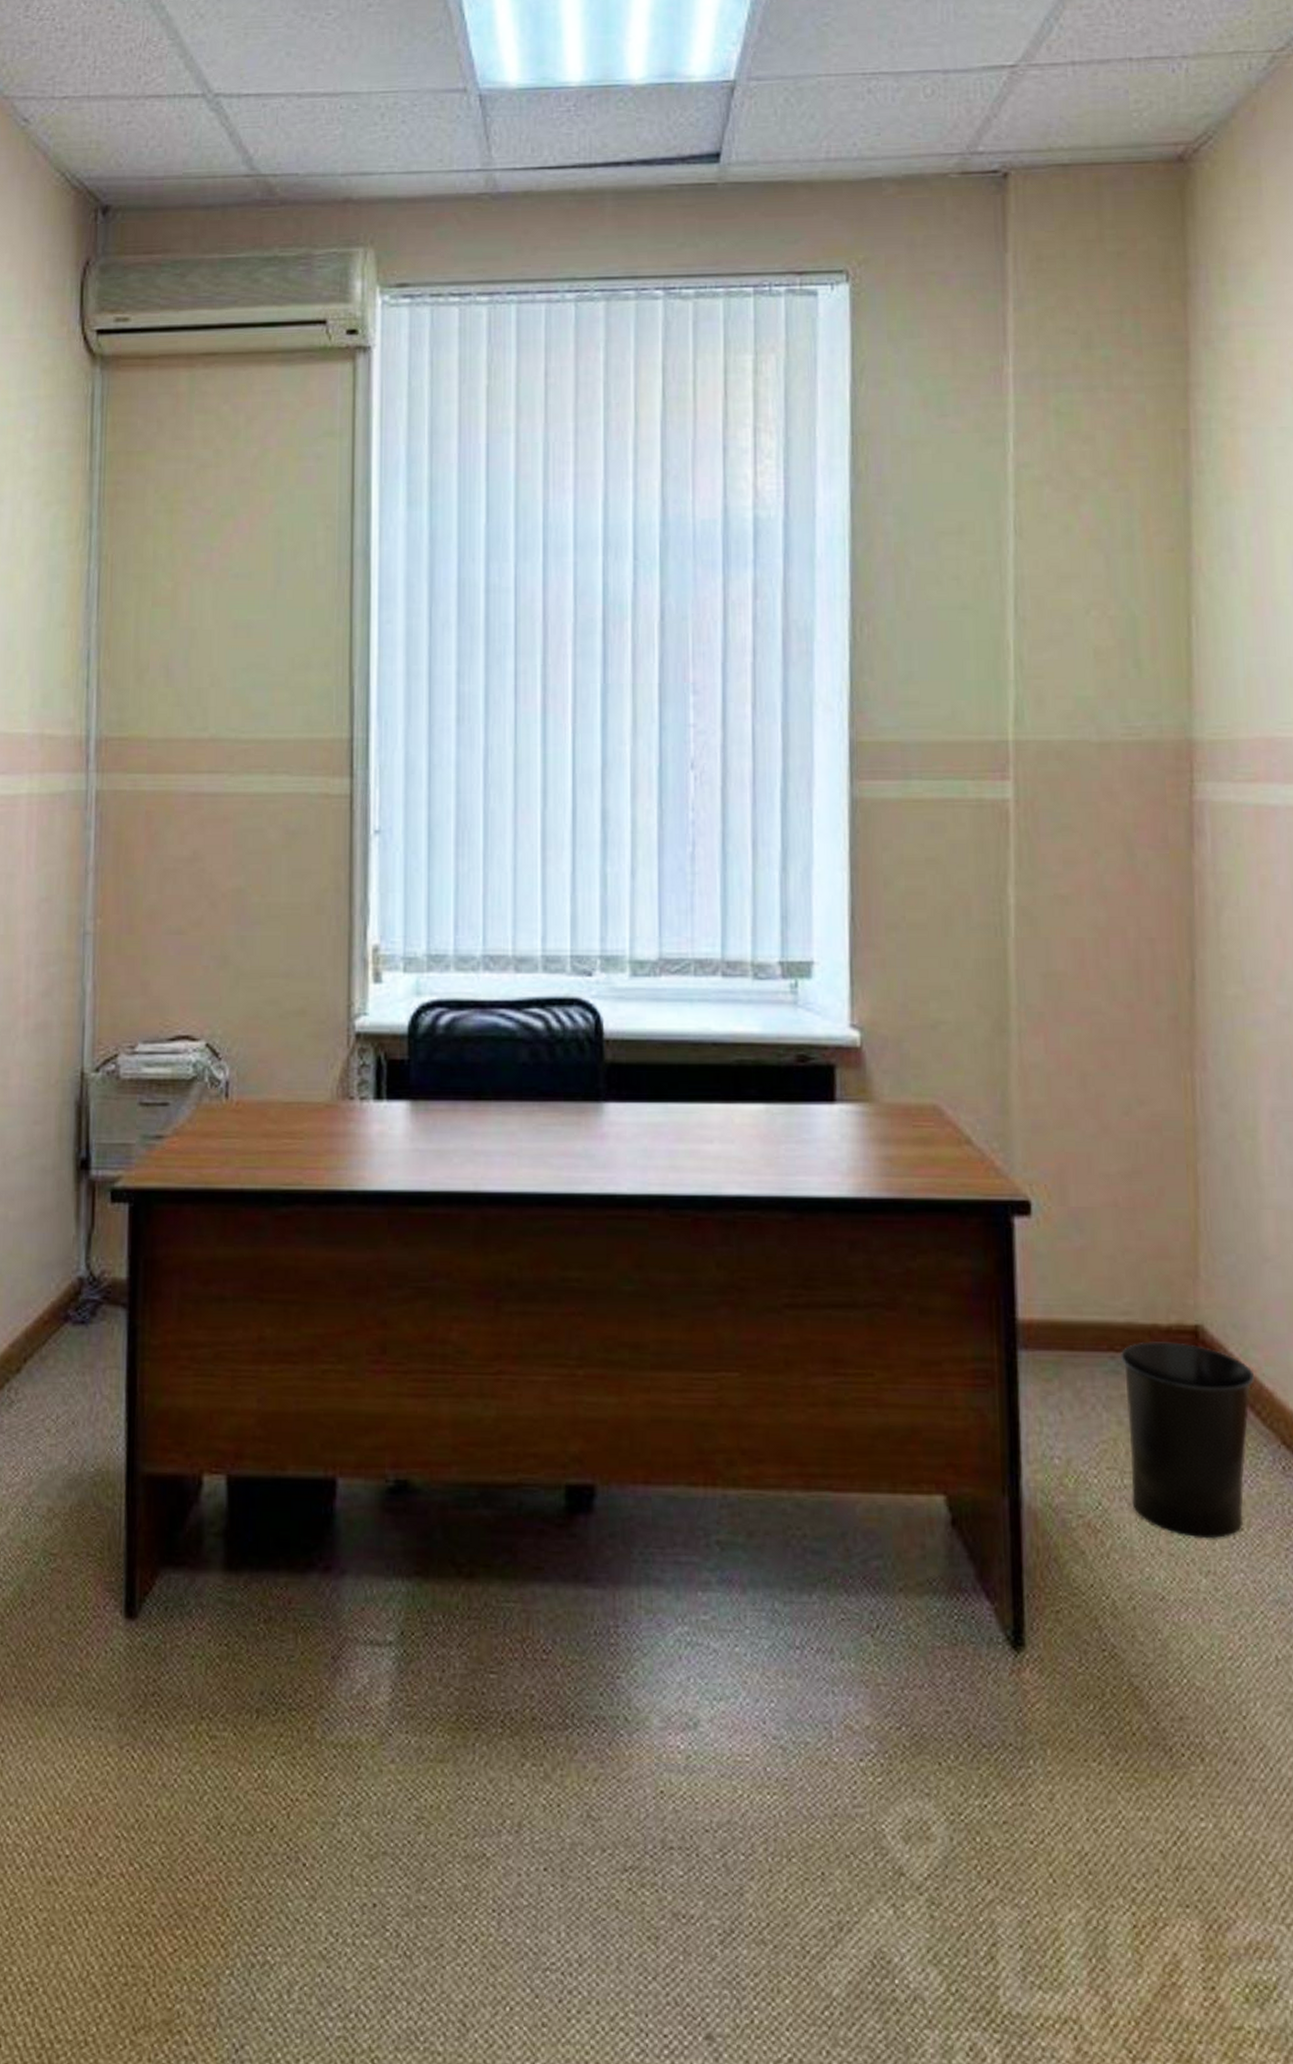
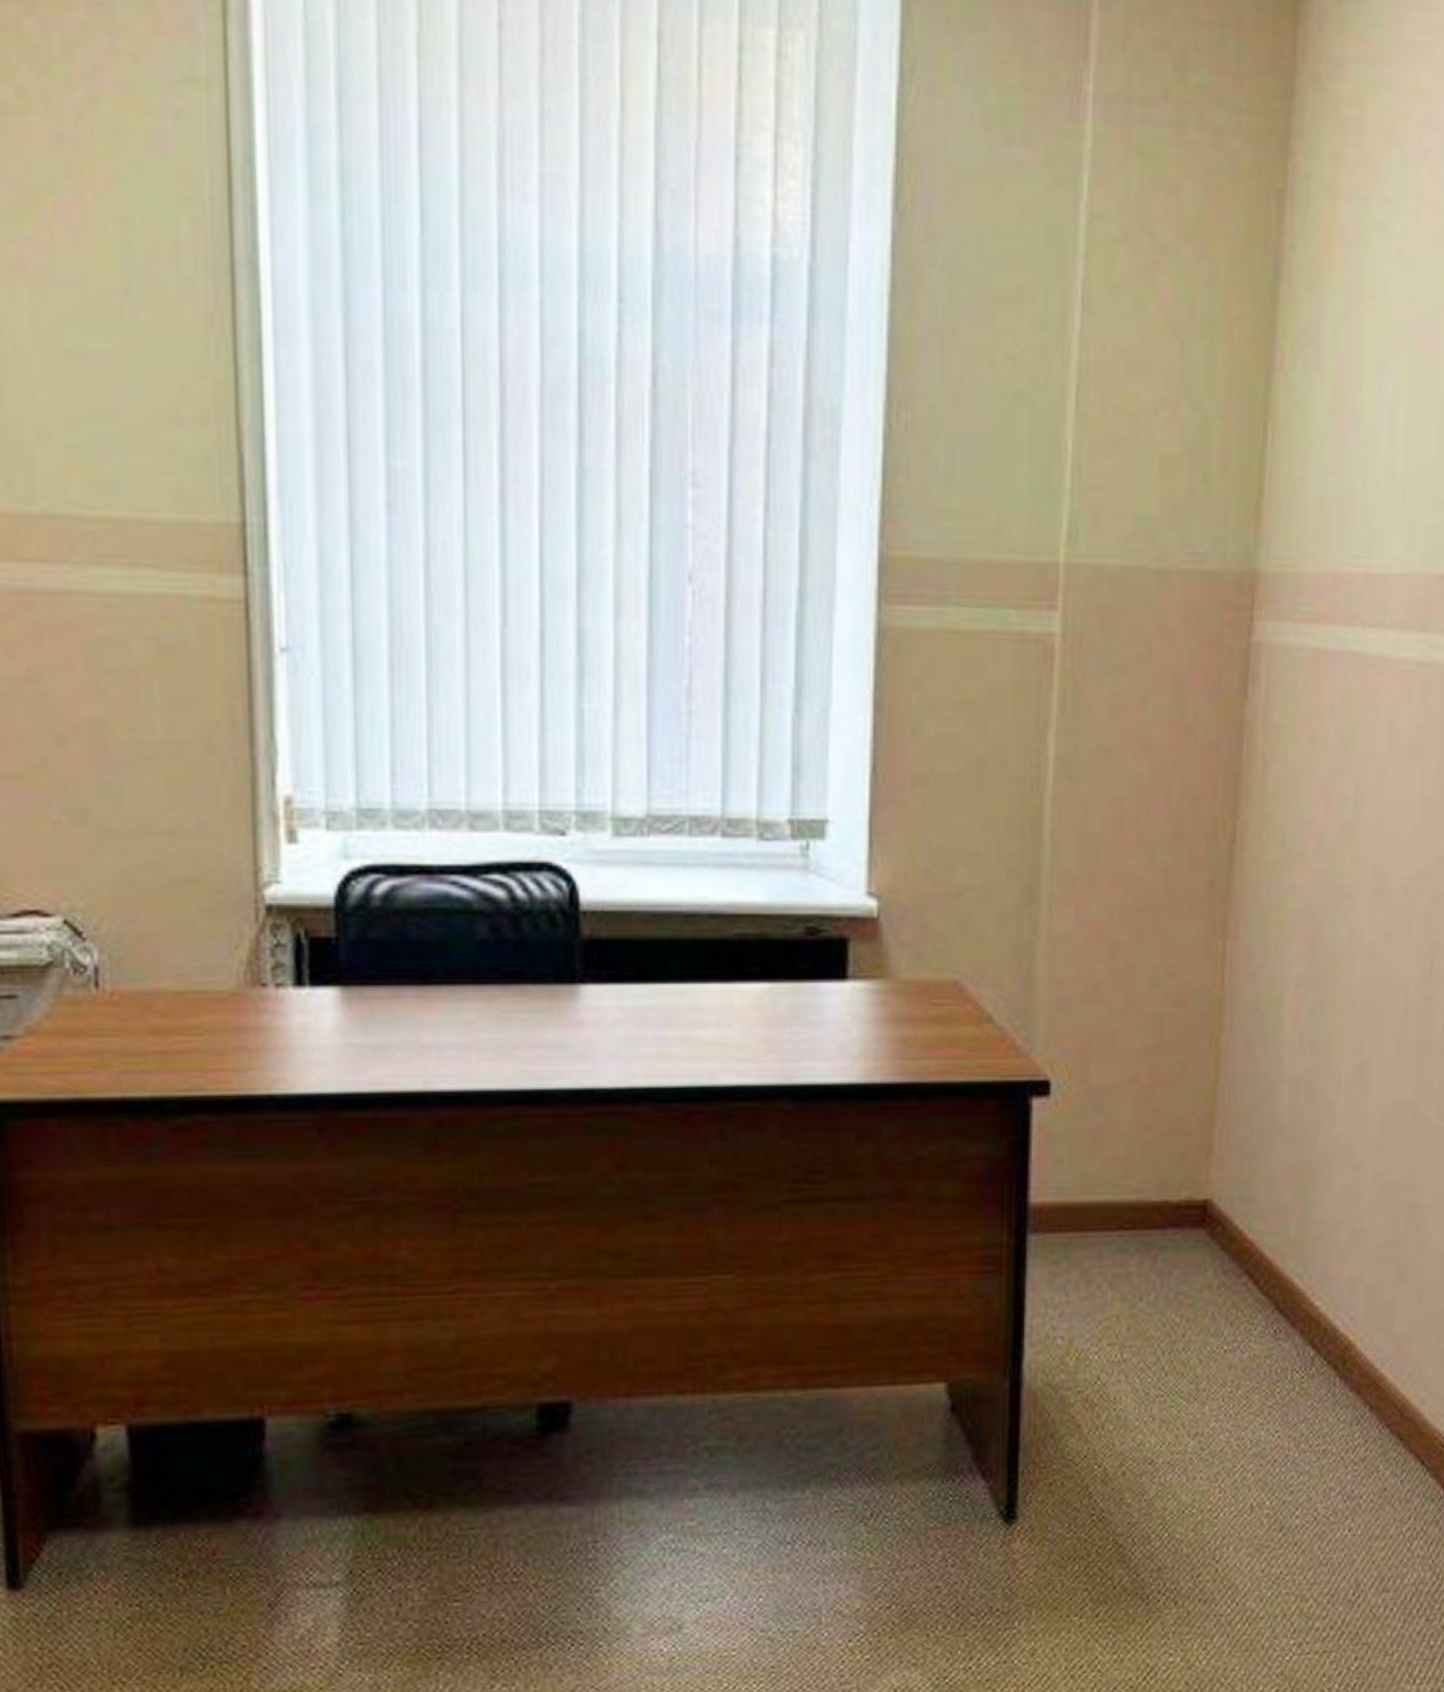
waste bin: present [1121,1341,1255,1539] -> none [1130,1218,1257,1404]

